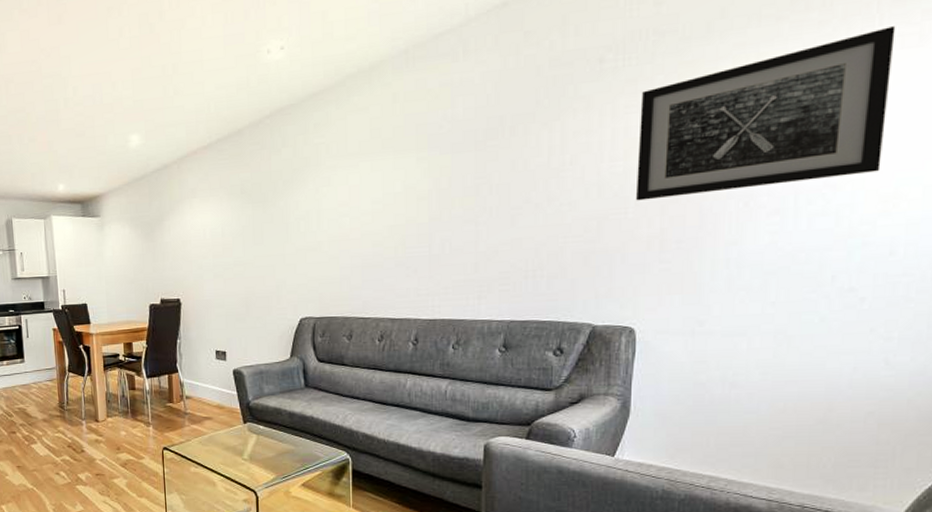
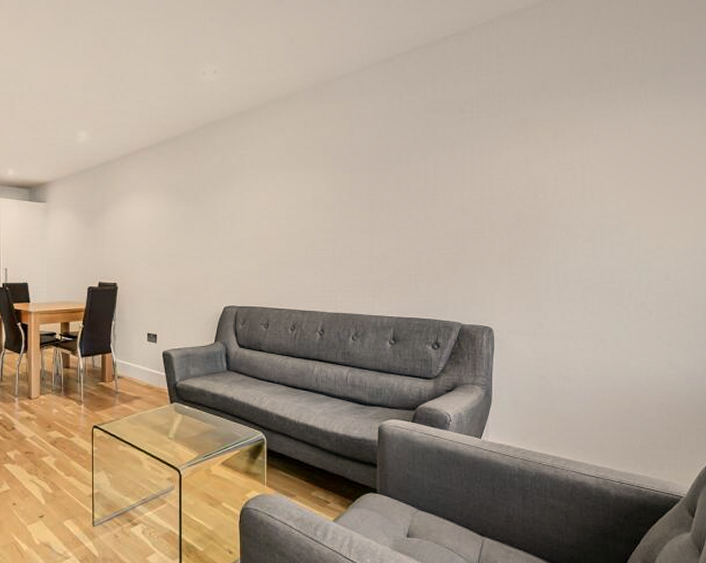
wall art: present [636,26,896,201] -> none [490,109,657,224]

